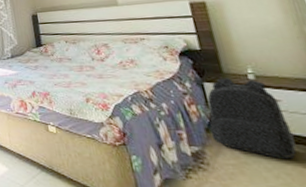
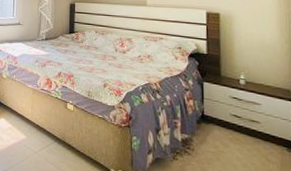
backpack: present [207,78,297,159] -> none [200,80,264,152]

